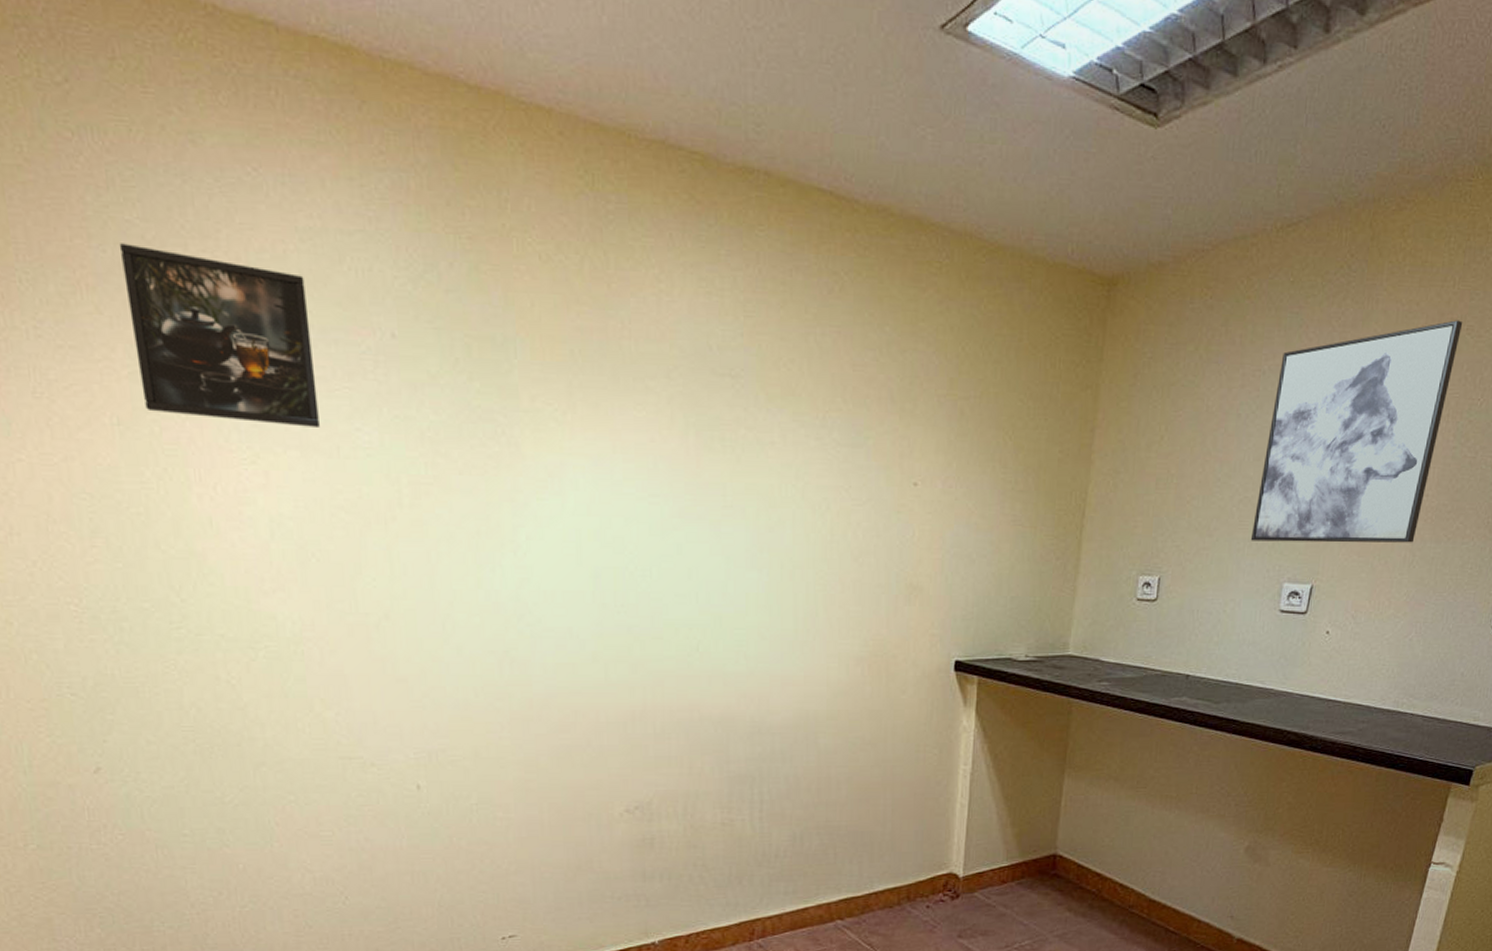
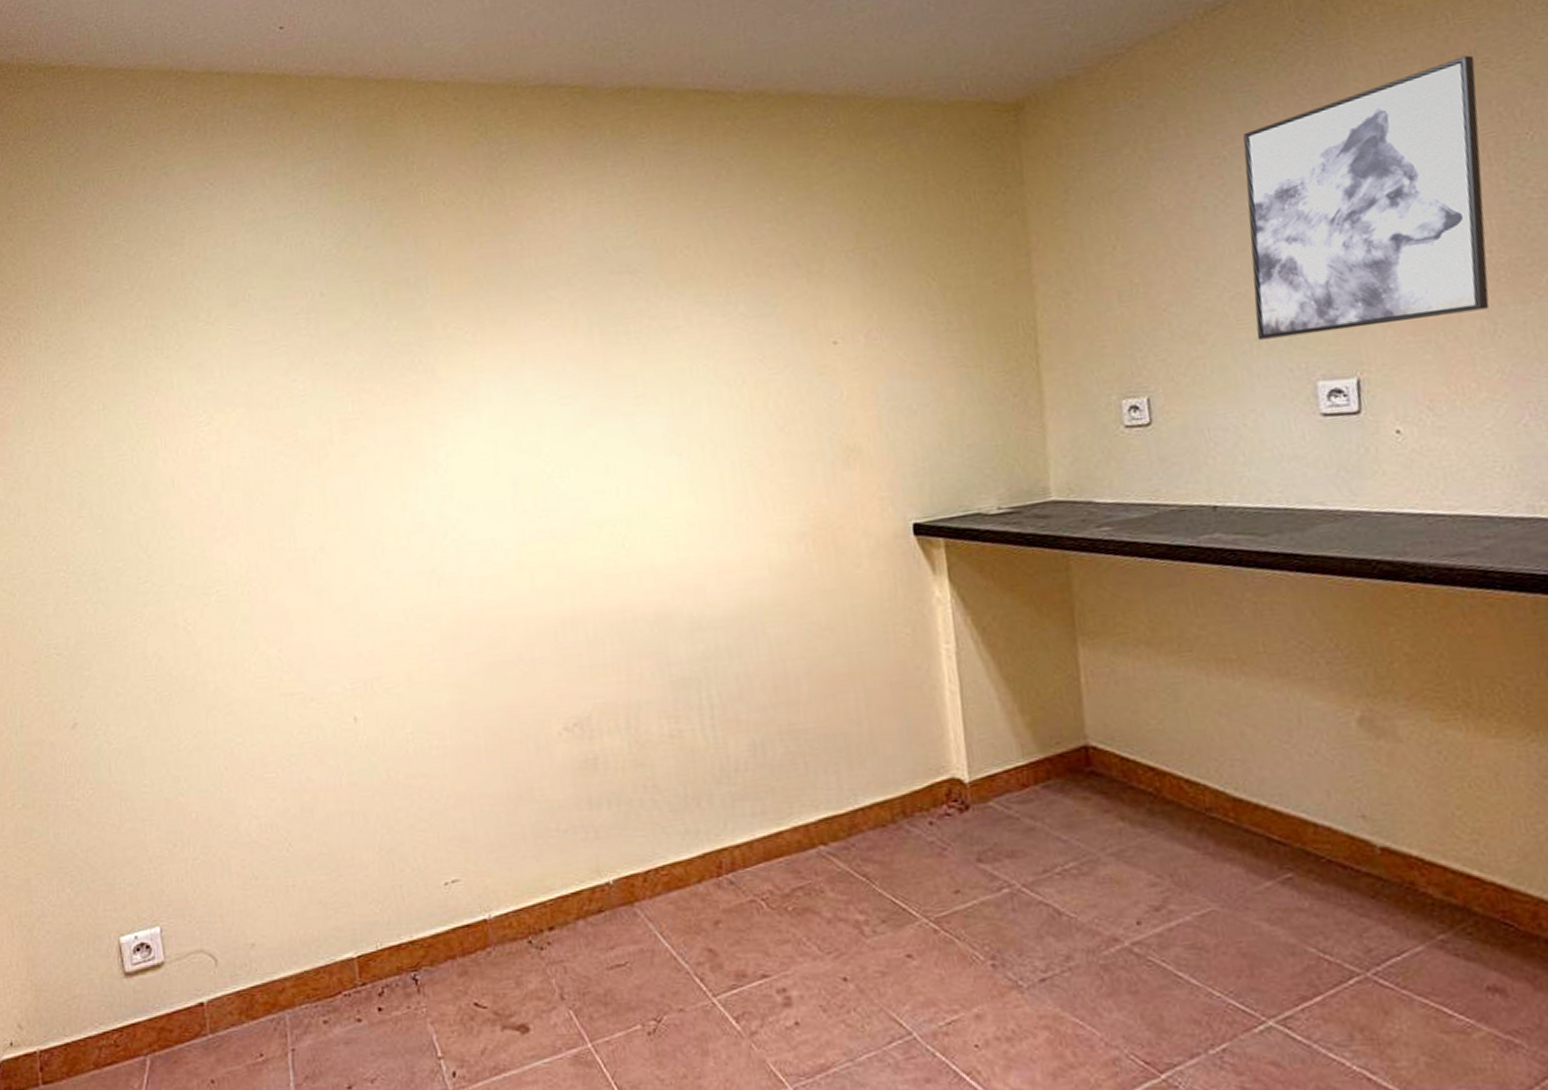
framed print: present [119,243,320,427] -> none [109,259,262,394]

